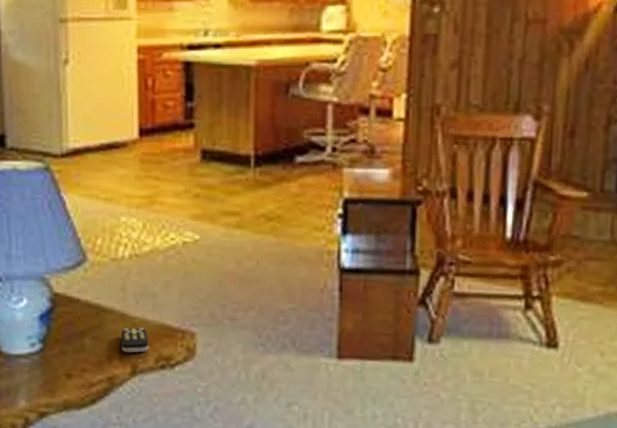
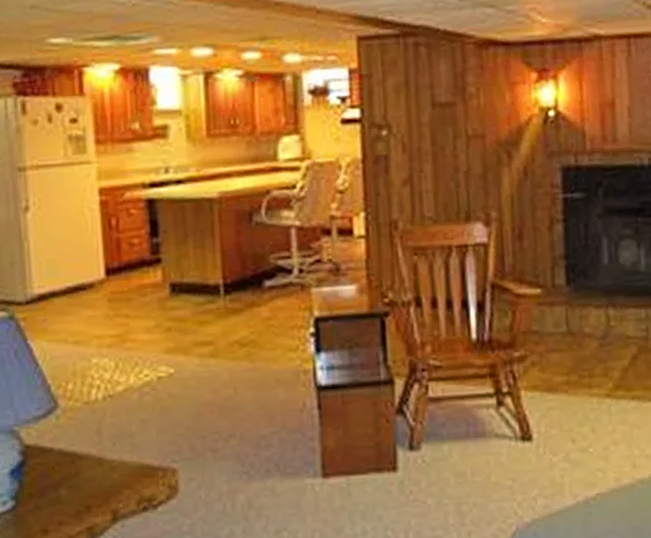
remote control: present [120,327,149,353] -> none [98,470,129,499]

